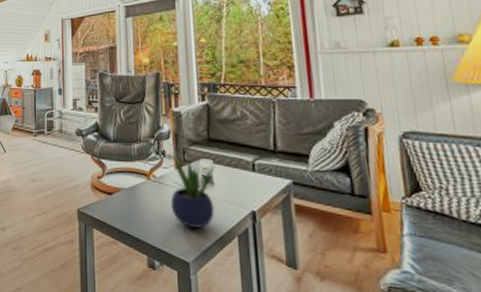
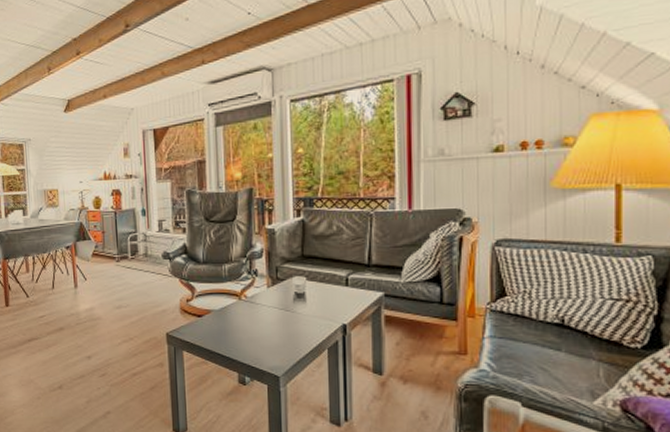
potted plant: present [170,152,216,228] -> none [262,271,309,344]

